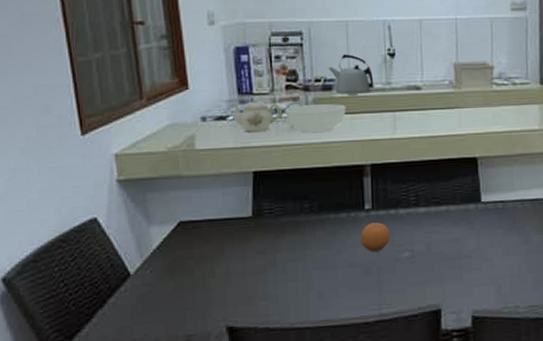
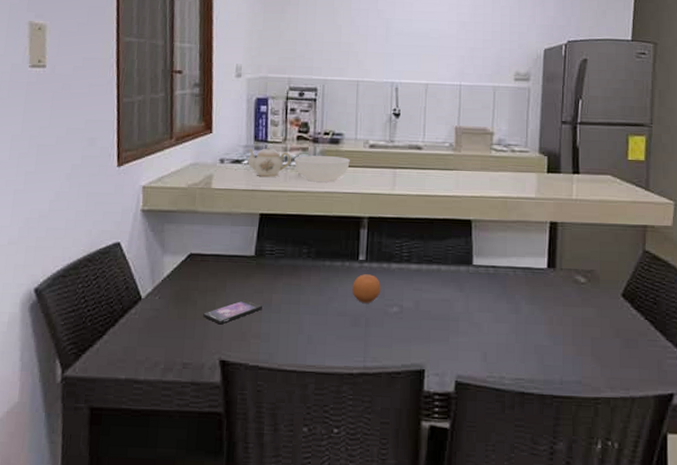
smartphone: none [203,262,267,291] -> present [203,299,262,325]
kettle: present [328,54,374,96] -> none [337,111,378,151]

